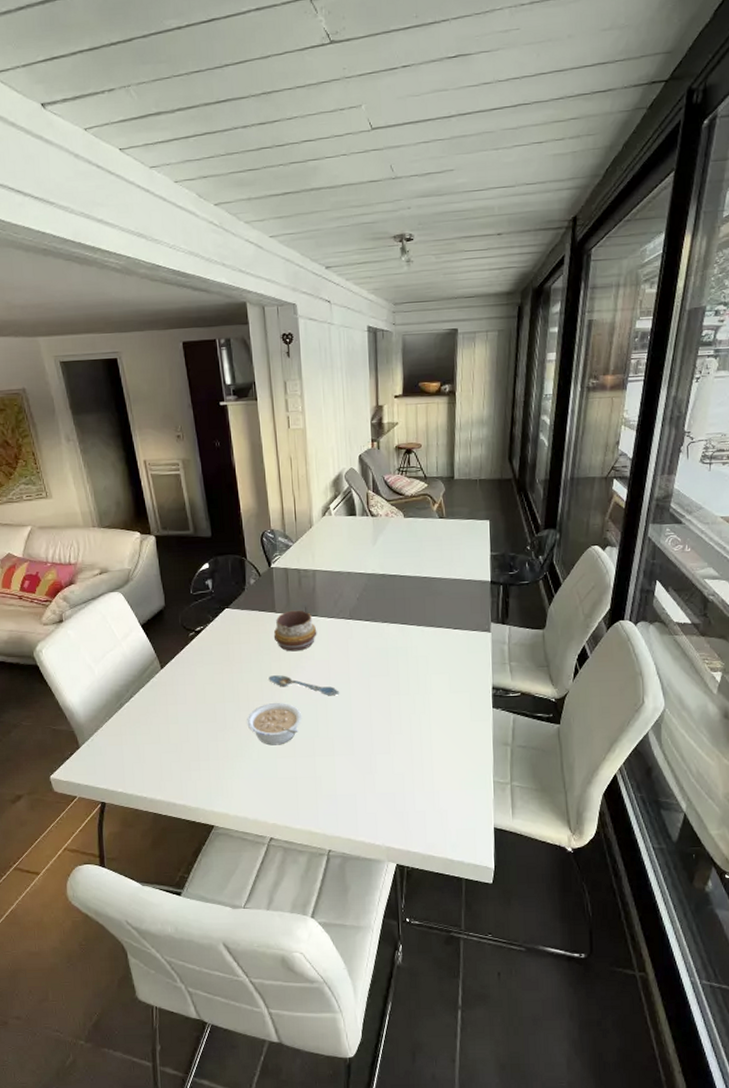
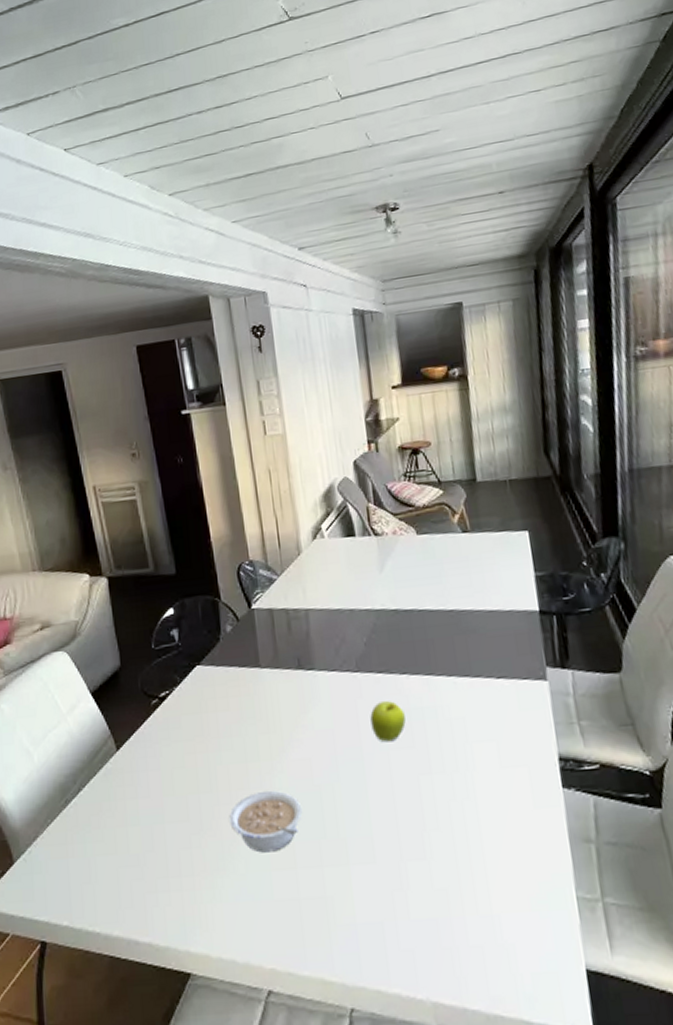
spoon: present [268,675,340,695] -> none [255,752,351,778]
decorative bowl: present [273,610,317,652] -> none [259,662,316,720]
fruit: none [357,641,384,671] -> present [370,700,406,742]

